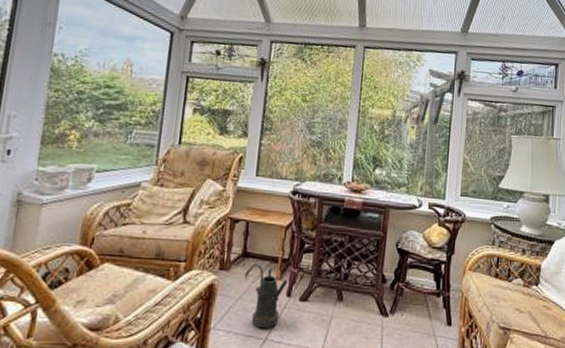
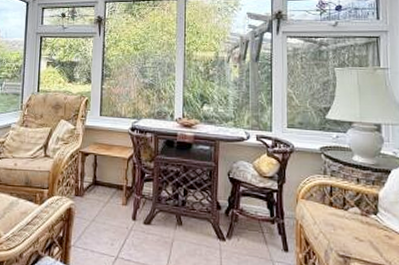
watering can: present [245,263,287,328] -> none [96,190,132,247]

